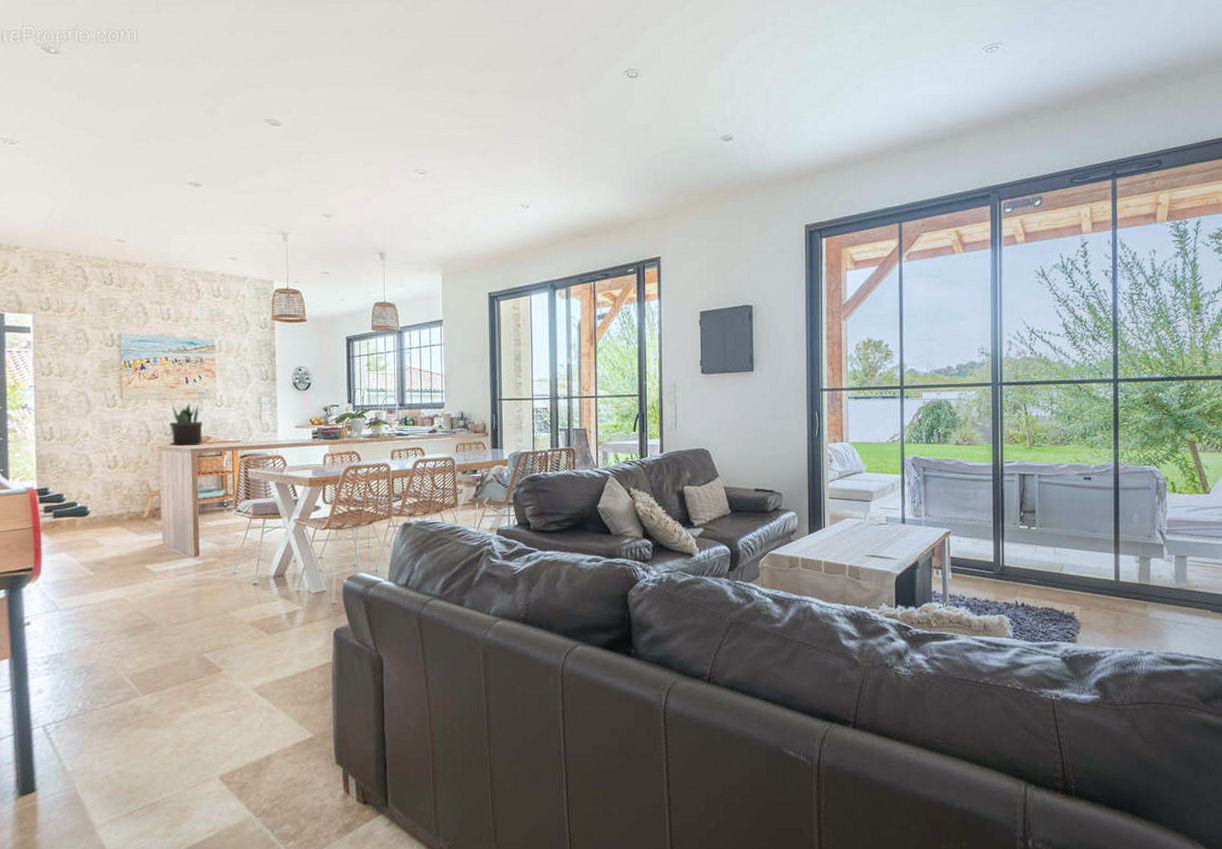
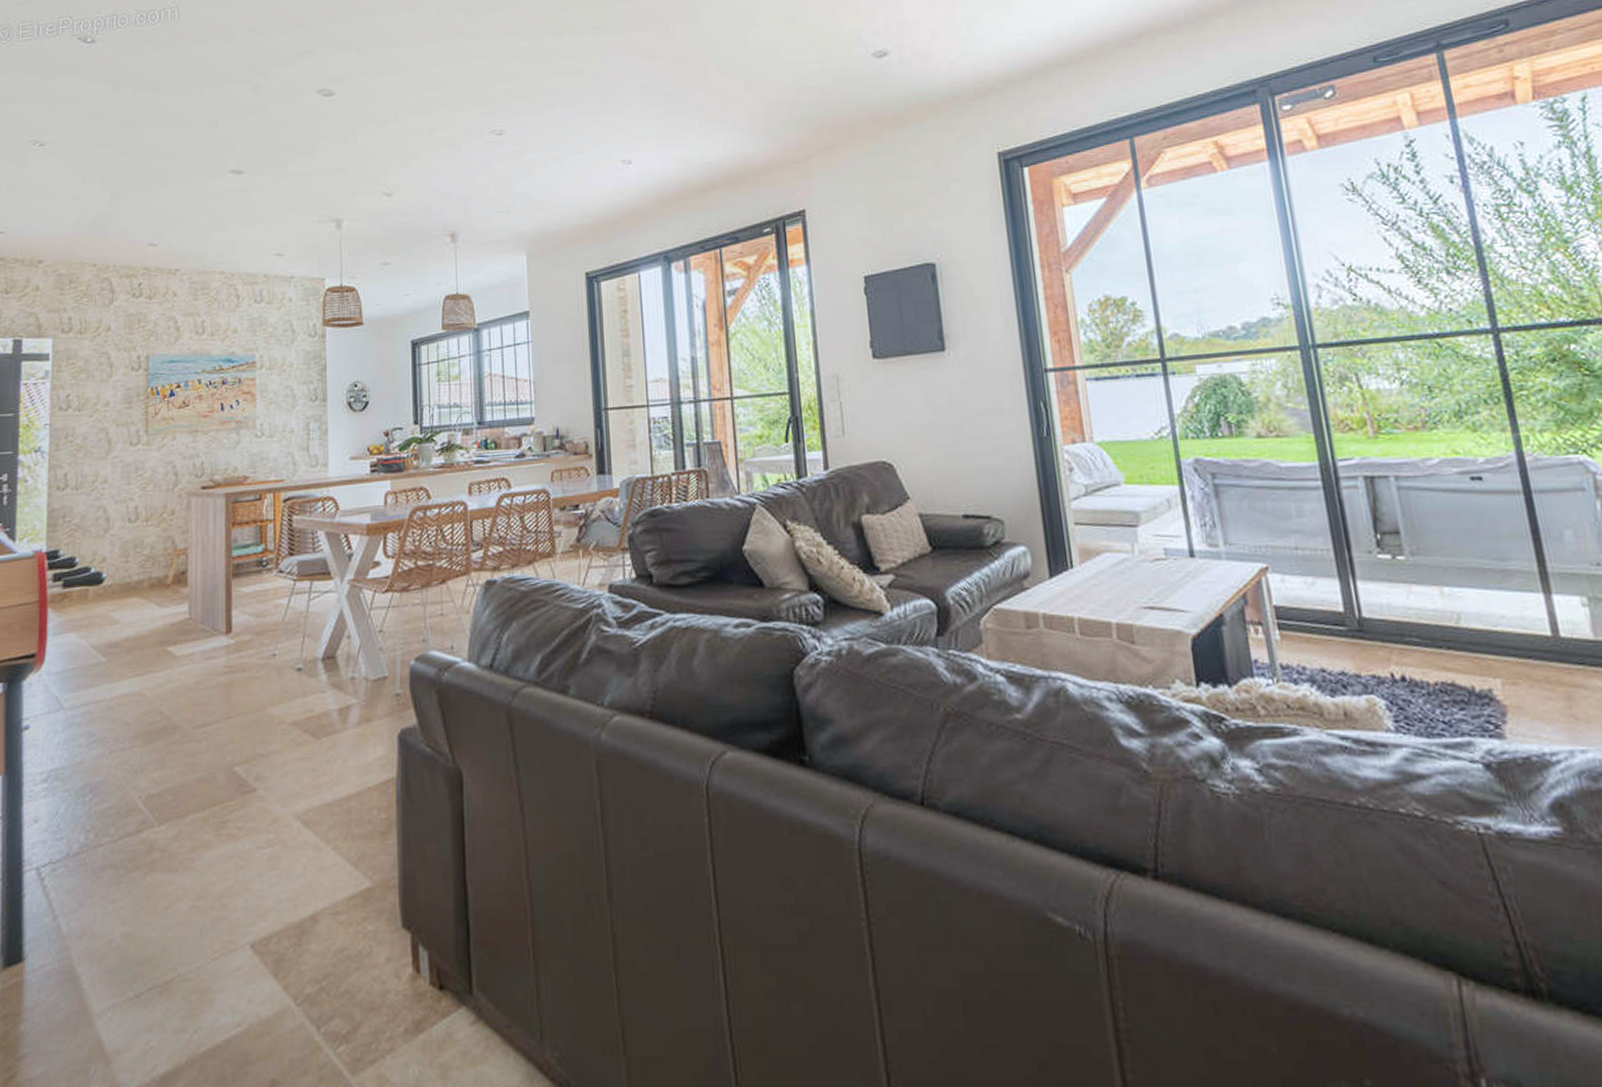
planter: present [169,402,203,447] -> none [201,434,240,491]

